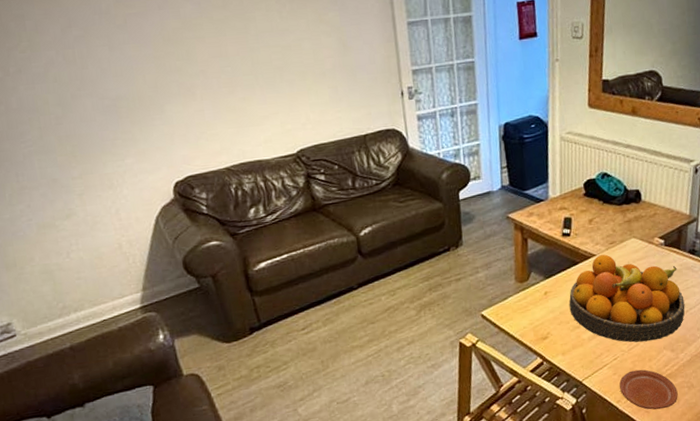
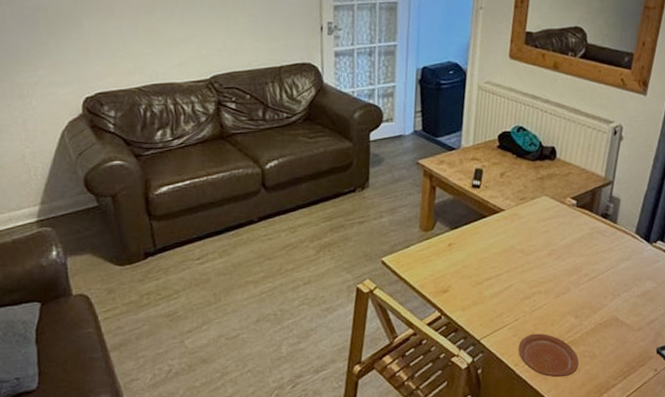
fruit bowl: present [569,254,685,343] -> none [473,210,593,305]

